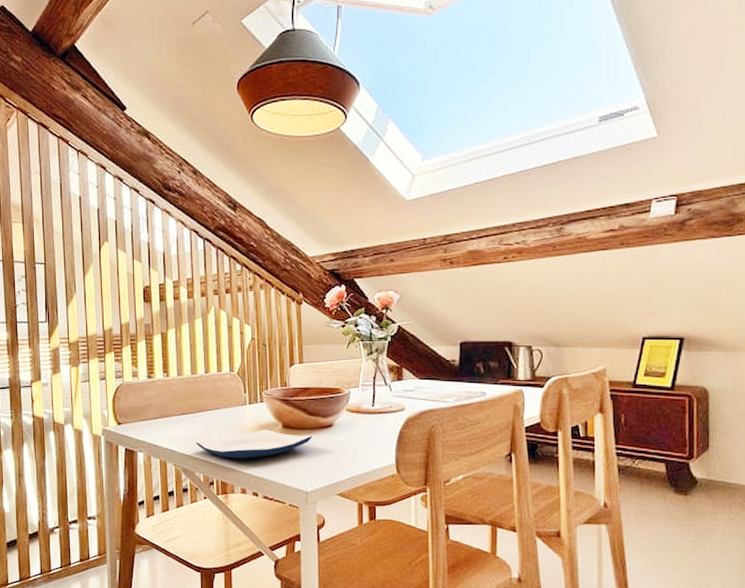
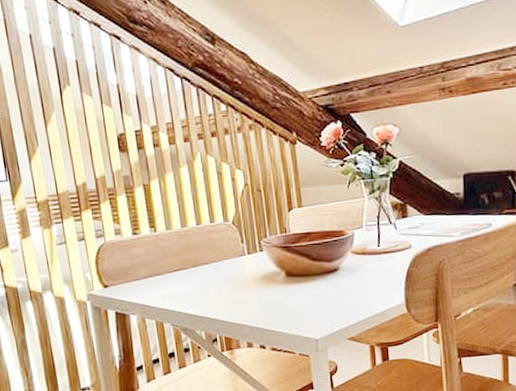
plate: present [196,429,312,459] -> none [193,279,318,313]

